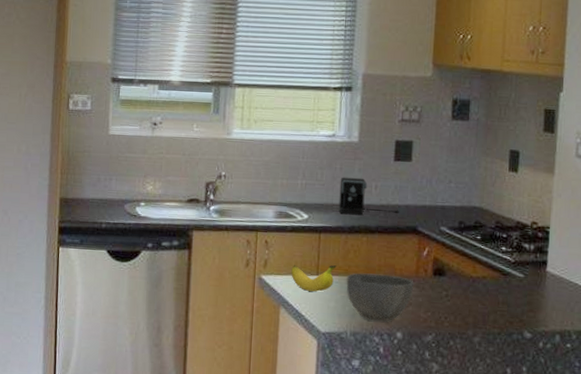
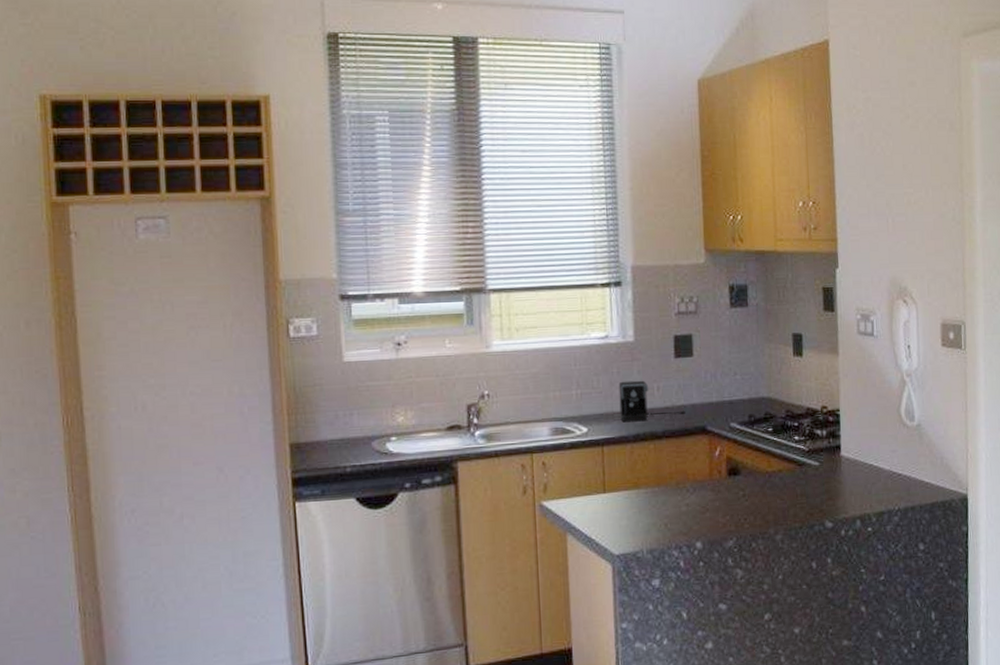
banana: present [291,265,337,292] -> none [575,479,625,512]
bowl: present [346,273,414,321] -> none [636,482,709,534]

